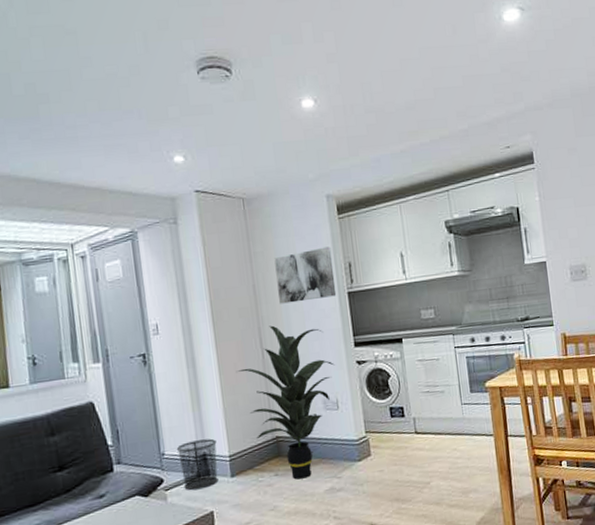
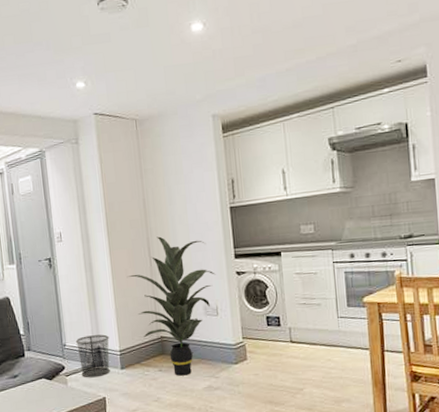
wall art: present [274,246,337,304] -> none [163,164,219,217]

